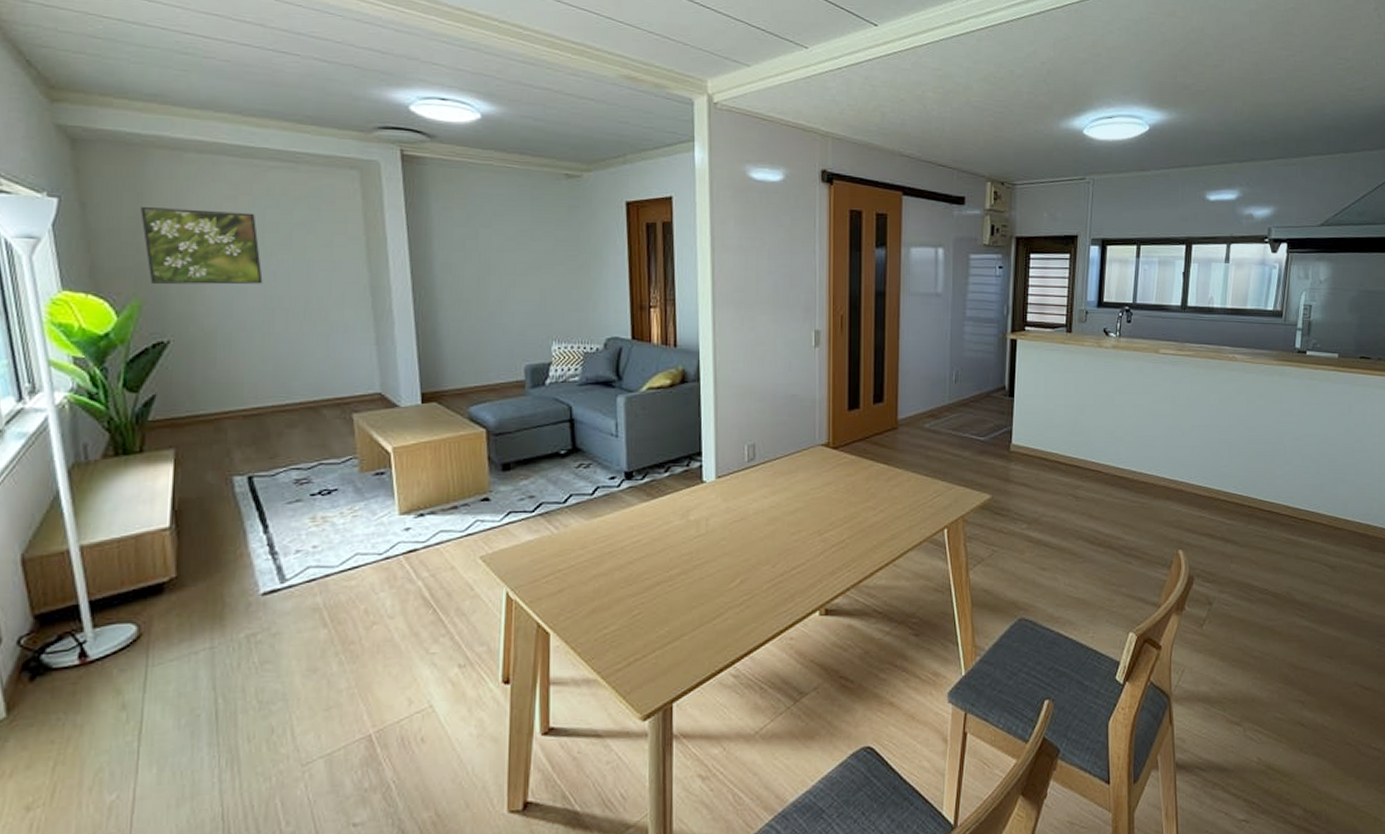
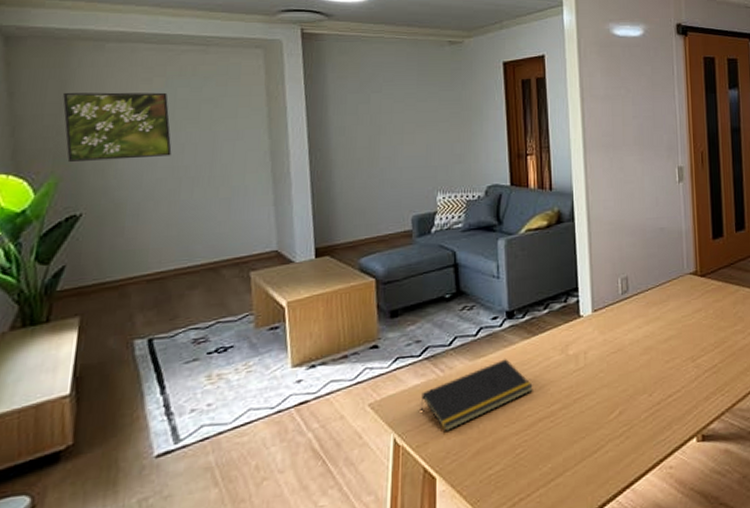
notepad: none [533,520,651,590] -> present [420,359,533,432]

